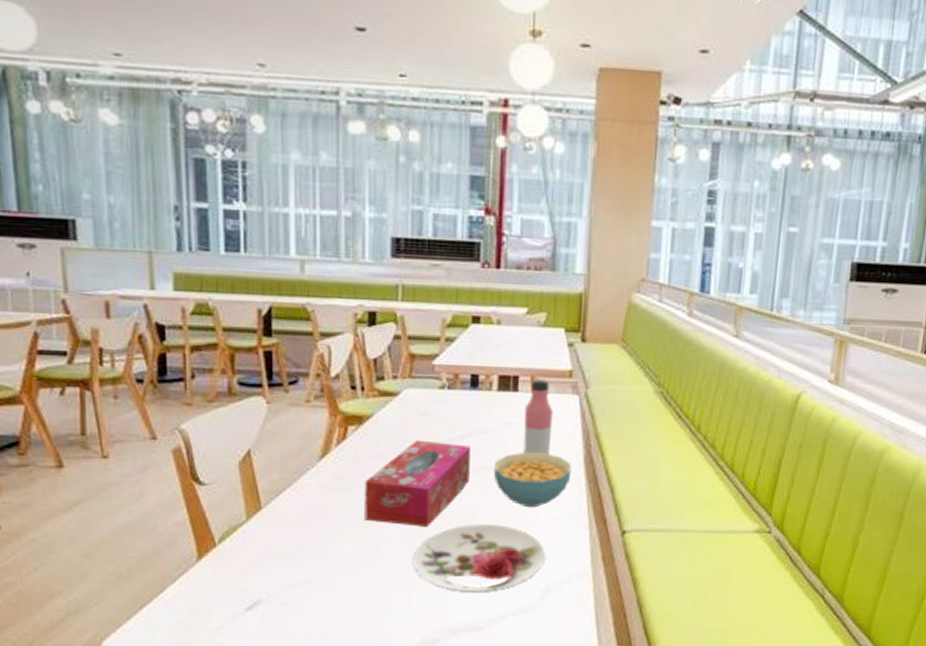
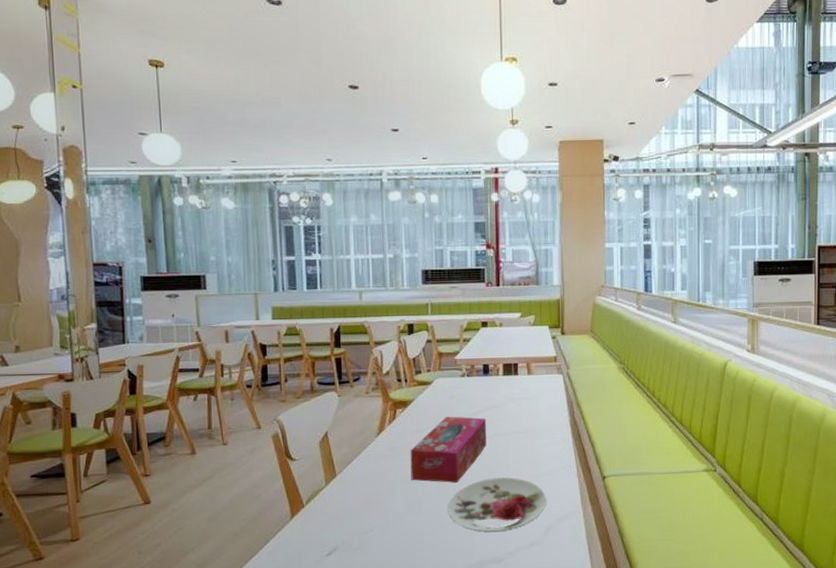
cereal bowl: present [493,451,572,508] -> none [503,419,561,463]
water bottle: present [523,378,553,455] -> none [524,364,545,421]

